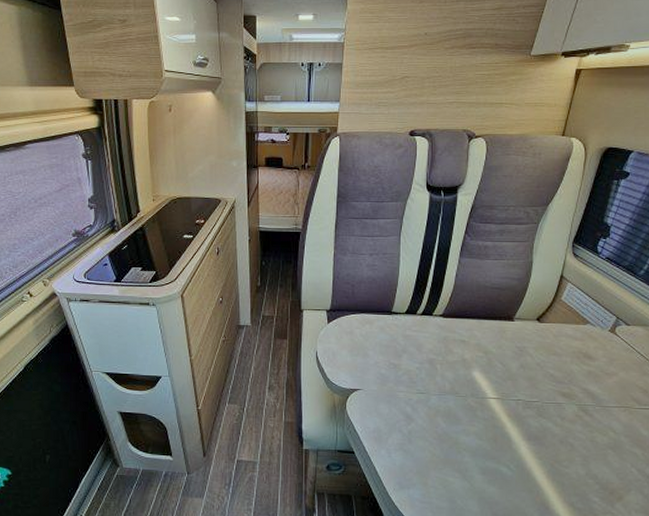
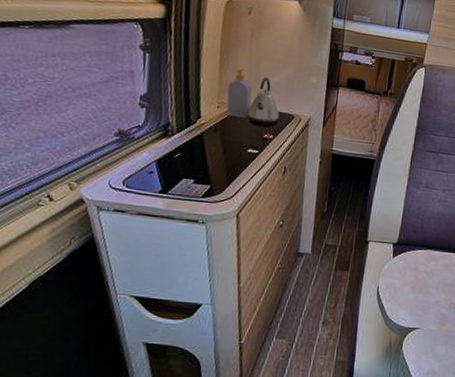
soap bottle: none [159,163,182,207] -> present [226,69,252,118]
kettle: none [179,167,208,213] -> present [247,77,280,127]

